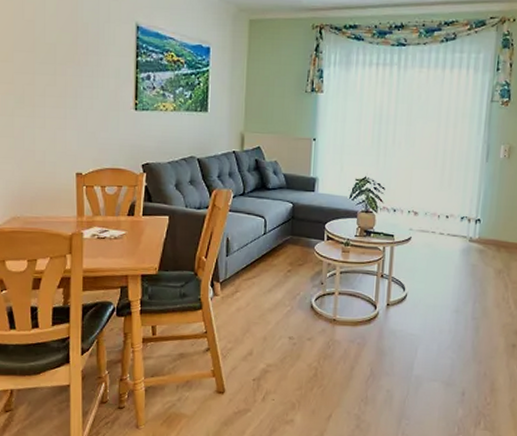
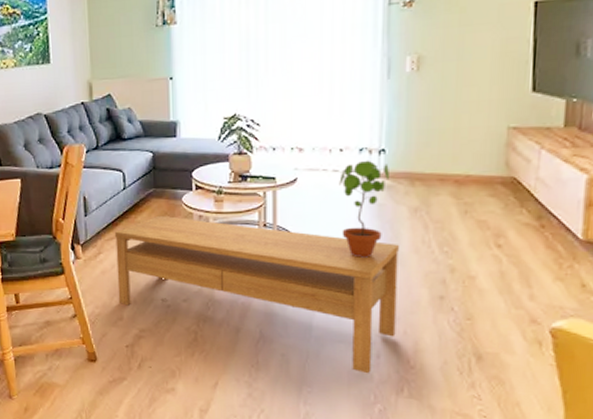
coffee table: none [250,260,485,409] -> present [115,215,399,374]
potted plant: none [442,227,482,309] -> present [339,160,389,258]

